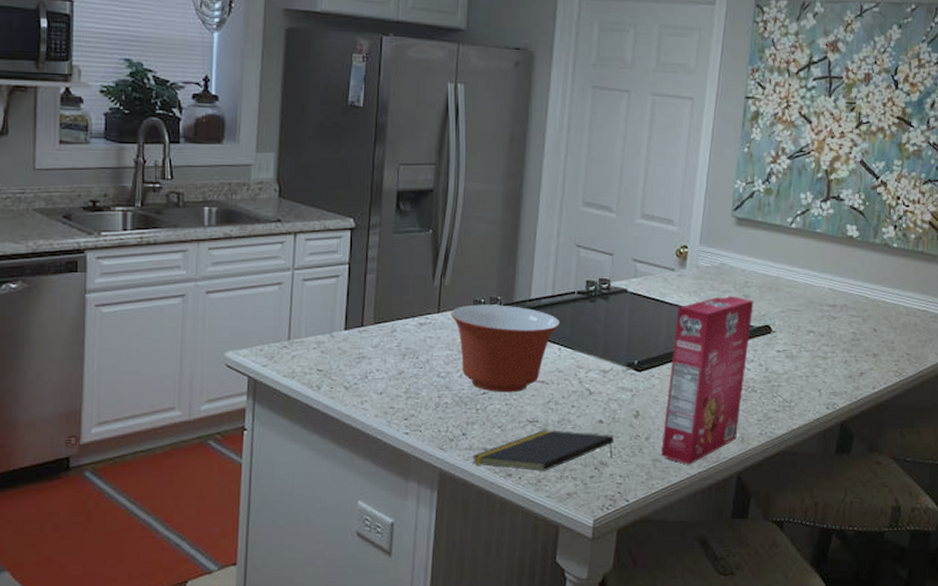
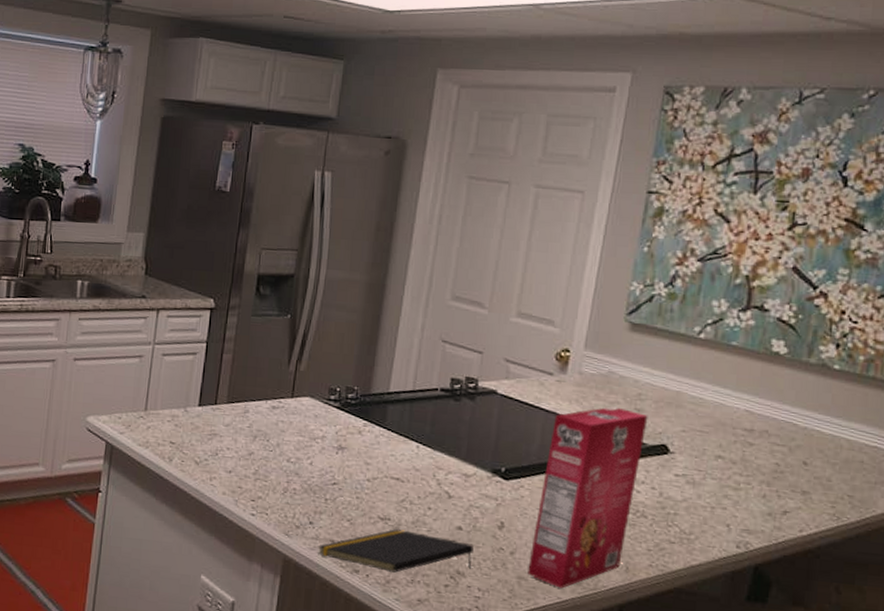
mixing bowl: present [450,304,561,393] -> none [304,393,421,487]

